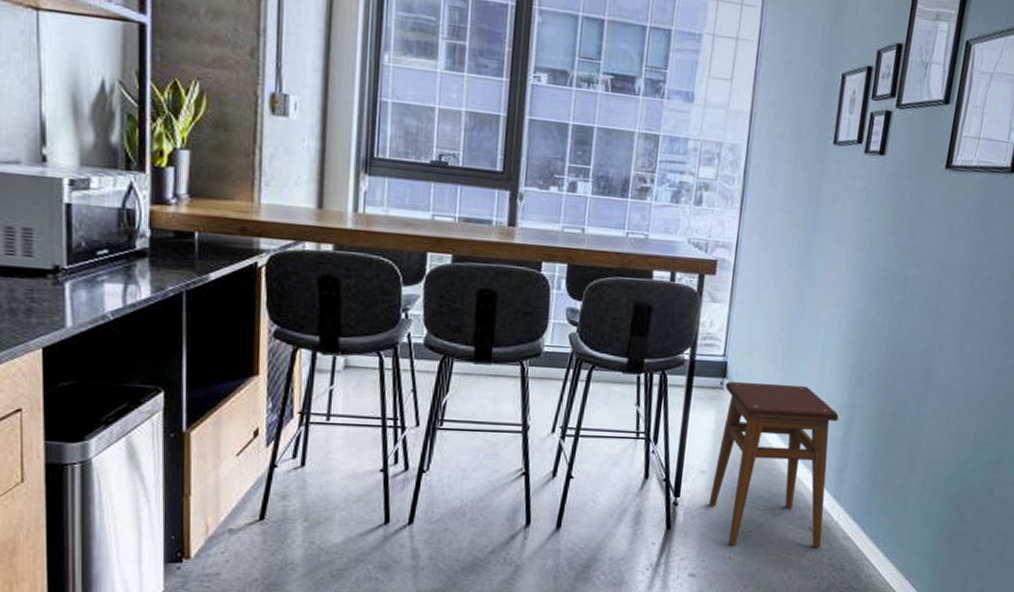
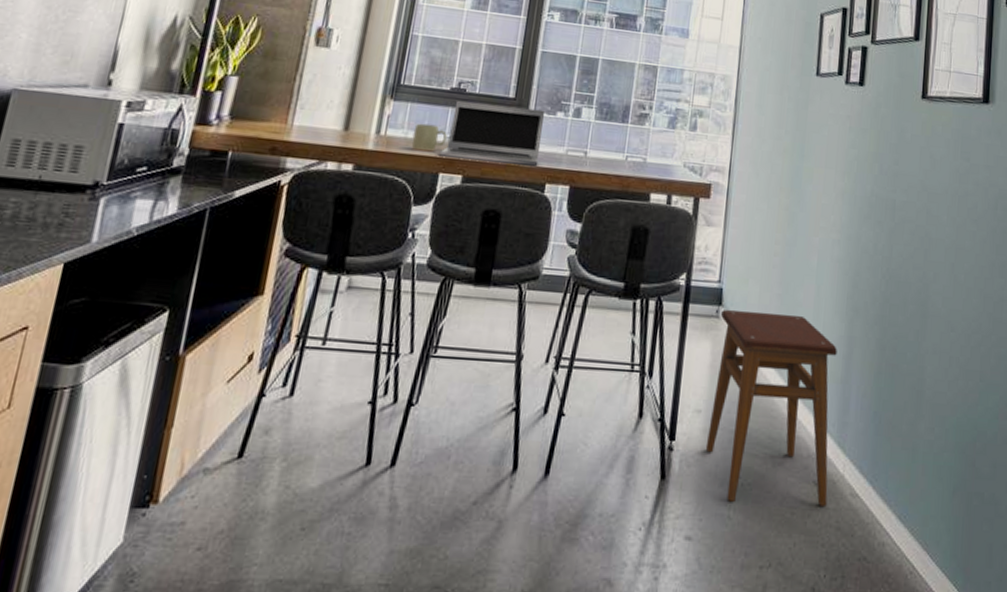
mug: none [394,200,432,231] -> present [411,123,447,152]
laptop: none [425,174,537,244] -> present [439,100,545,166]

